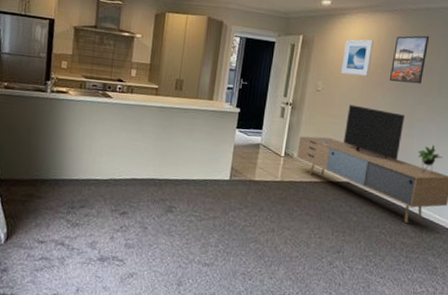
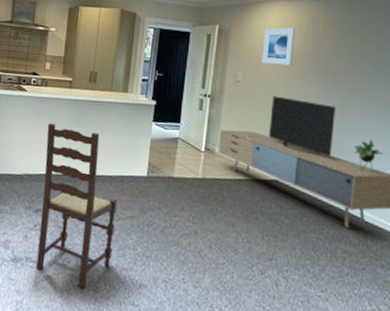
dining chair: none [122,129,201,283] -> present [36,122,118,289]
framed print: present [389,35,430,84] -> none [315,22,357,74]

